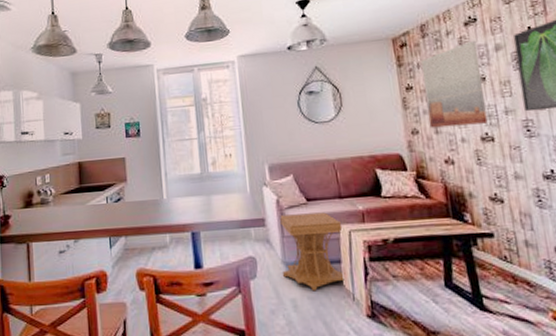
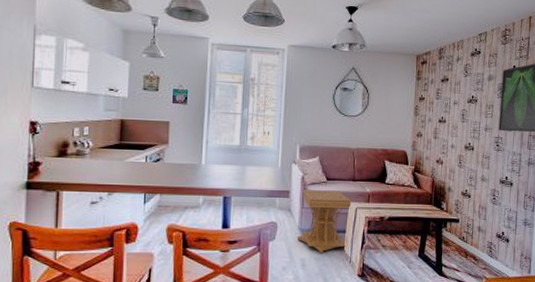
wall art: present [421,40,488,128] -> none [431,68,477,136]

